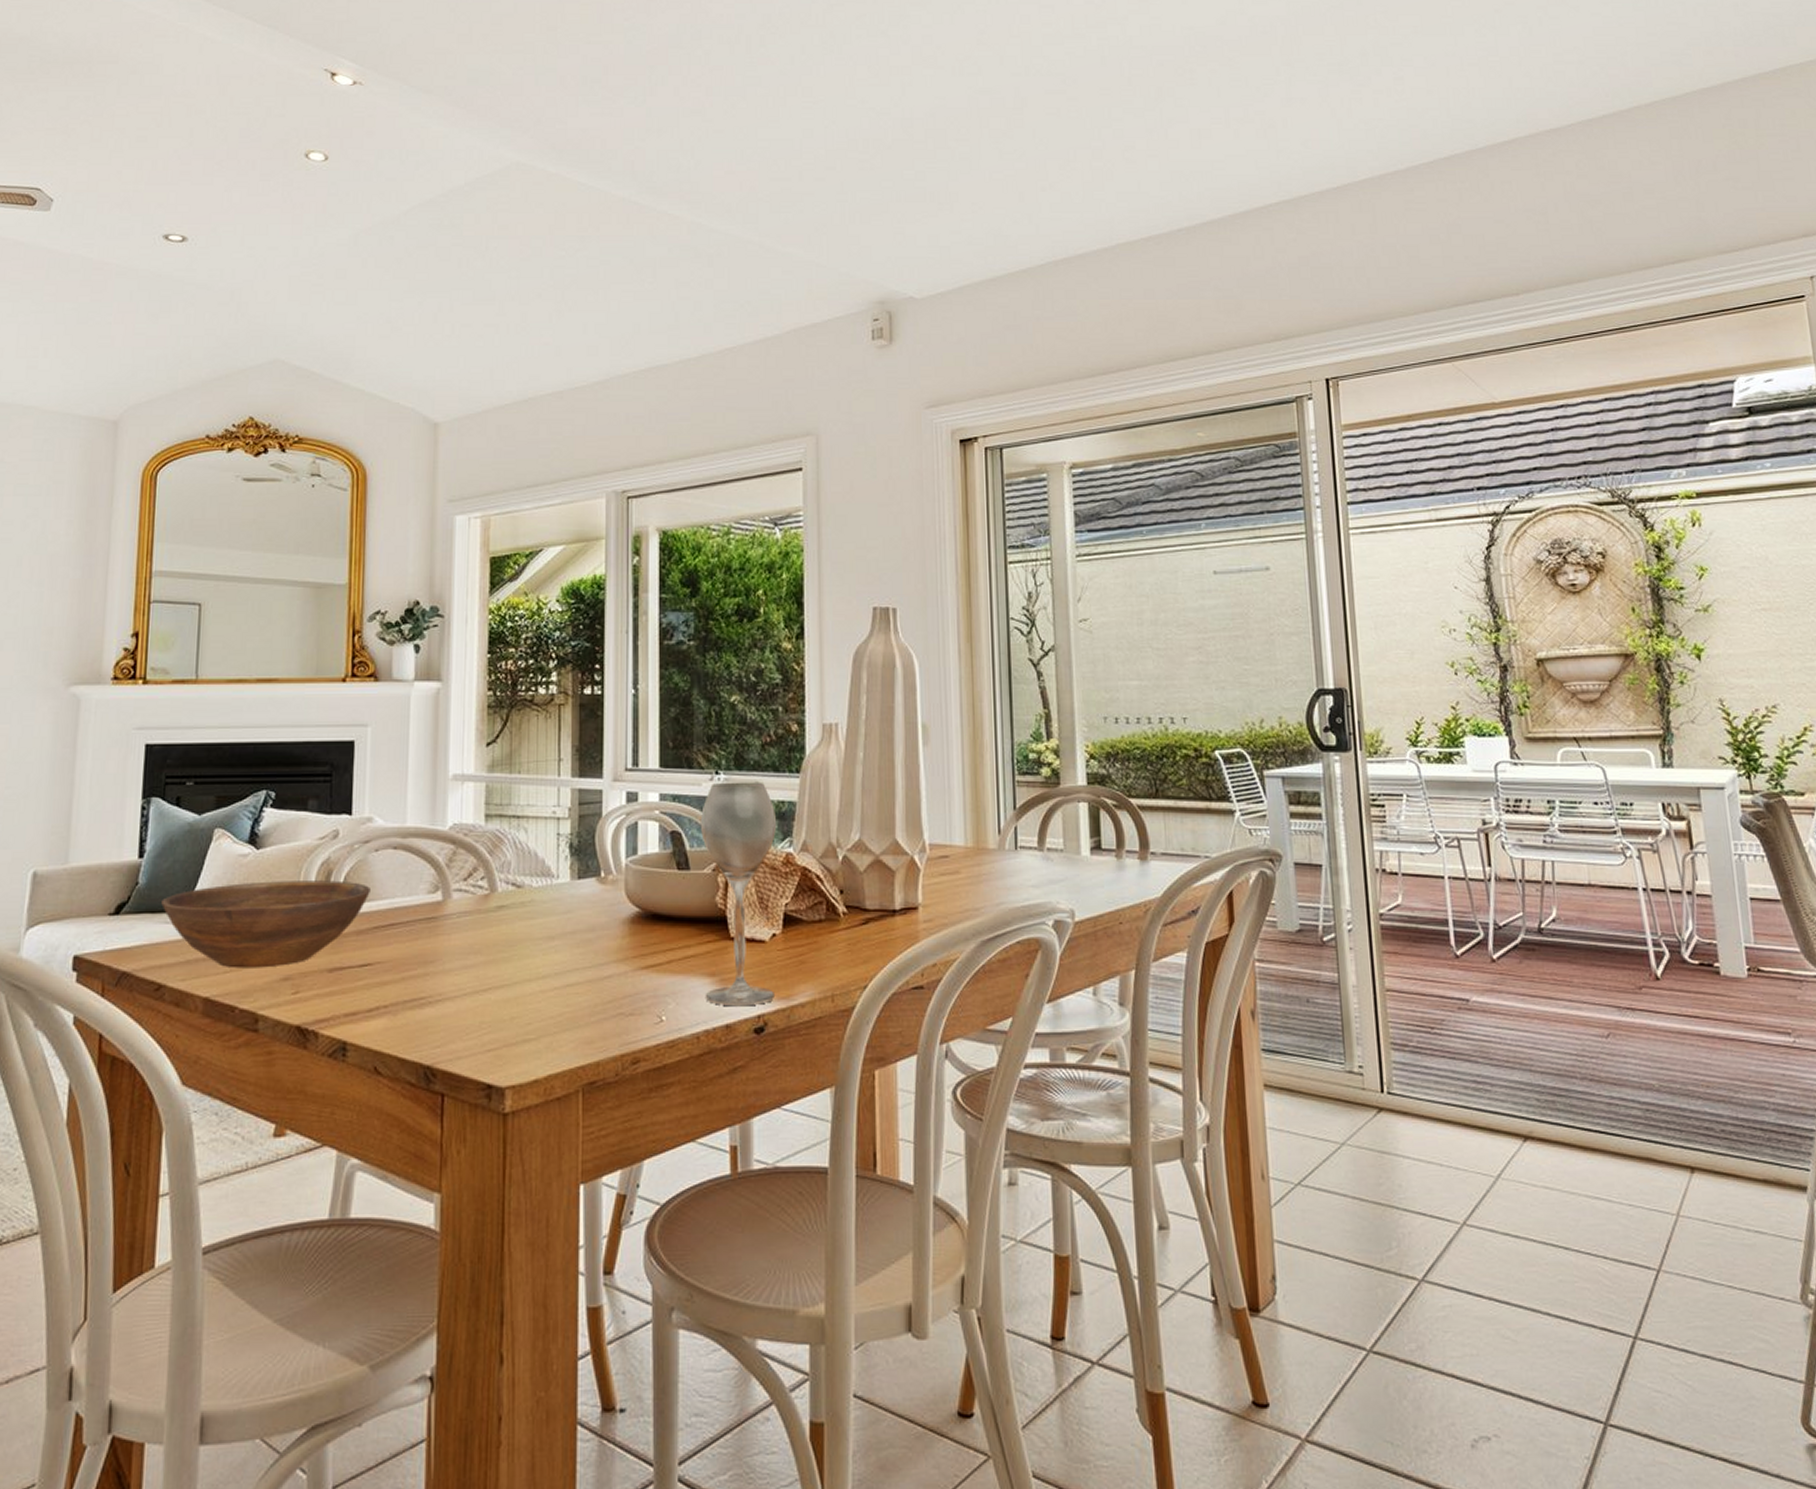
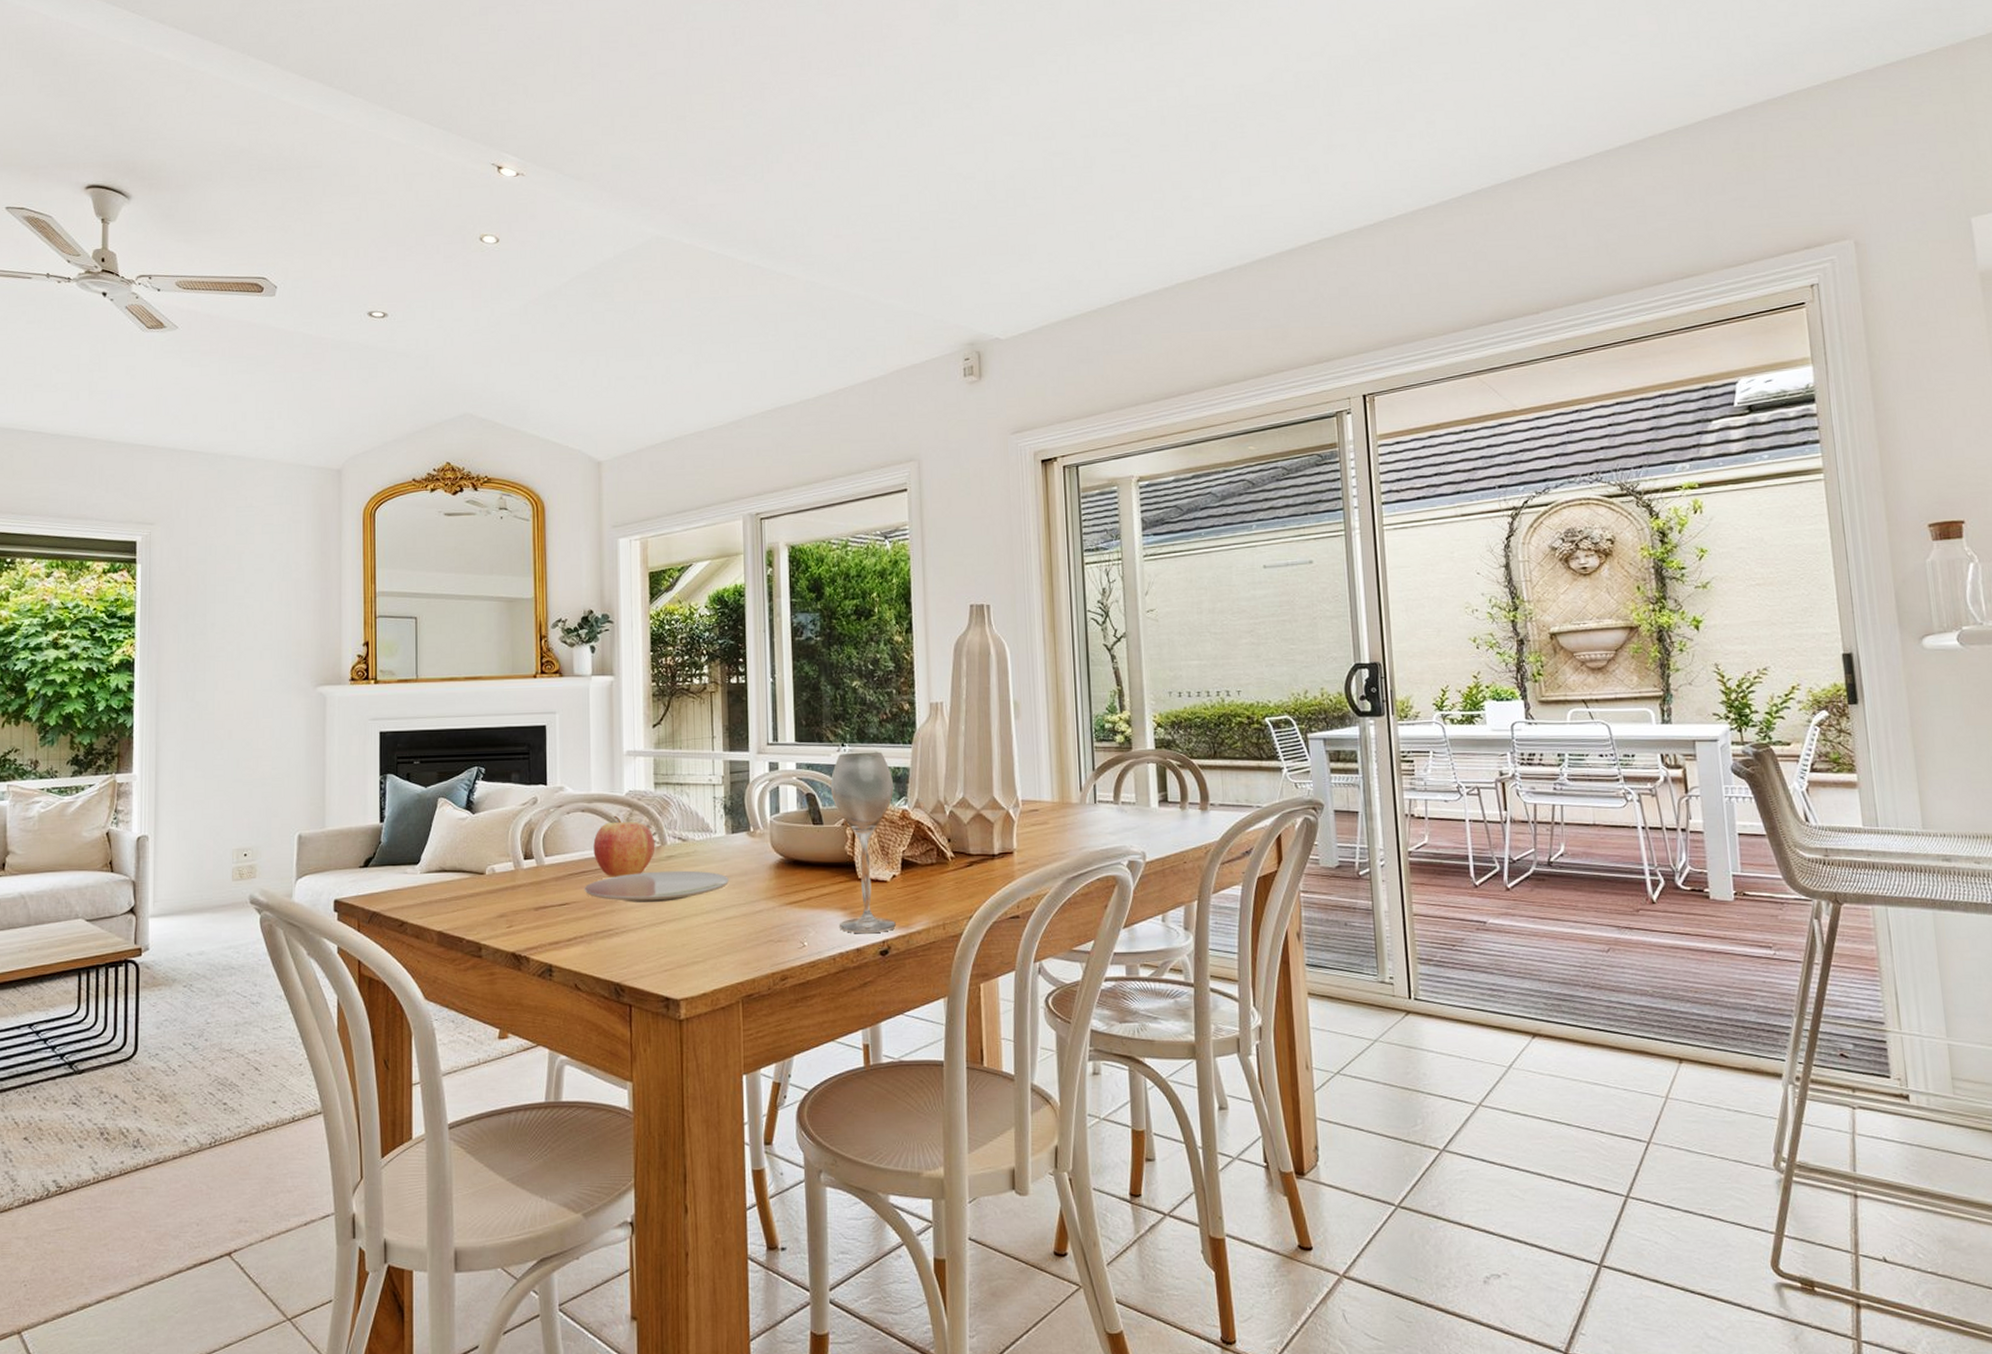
bowl: present [161,880,370,968] -> none [400,837,565,908]
plate: none [392,924,573,964] -> present [584,870,730,903]
fruit: none [405,854,483,932] -> present [593,815,655,877]

